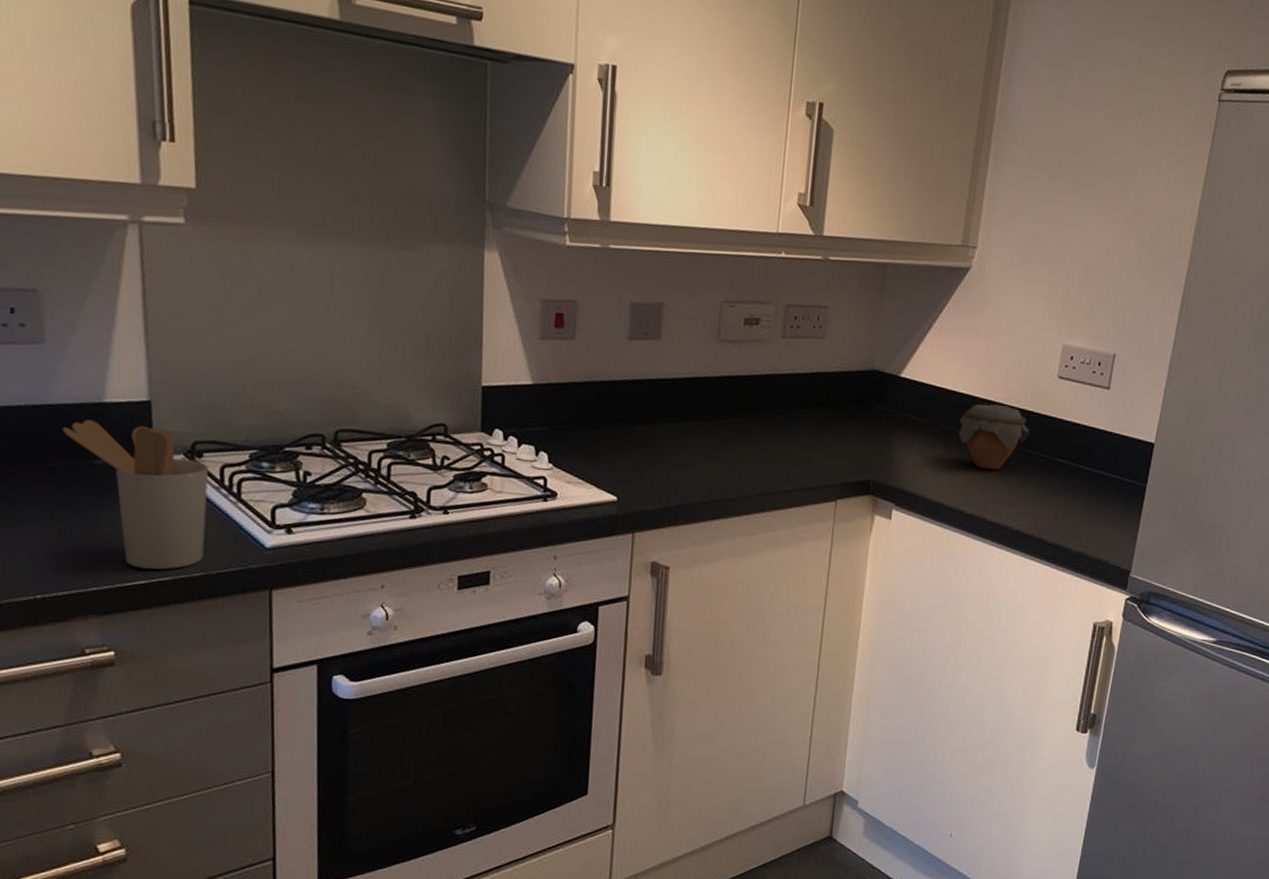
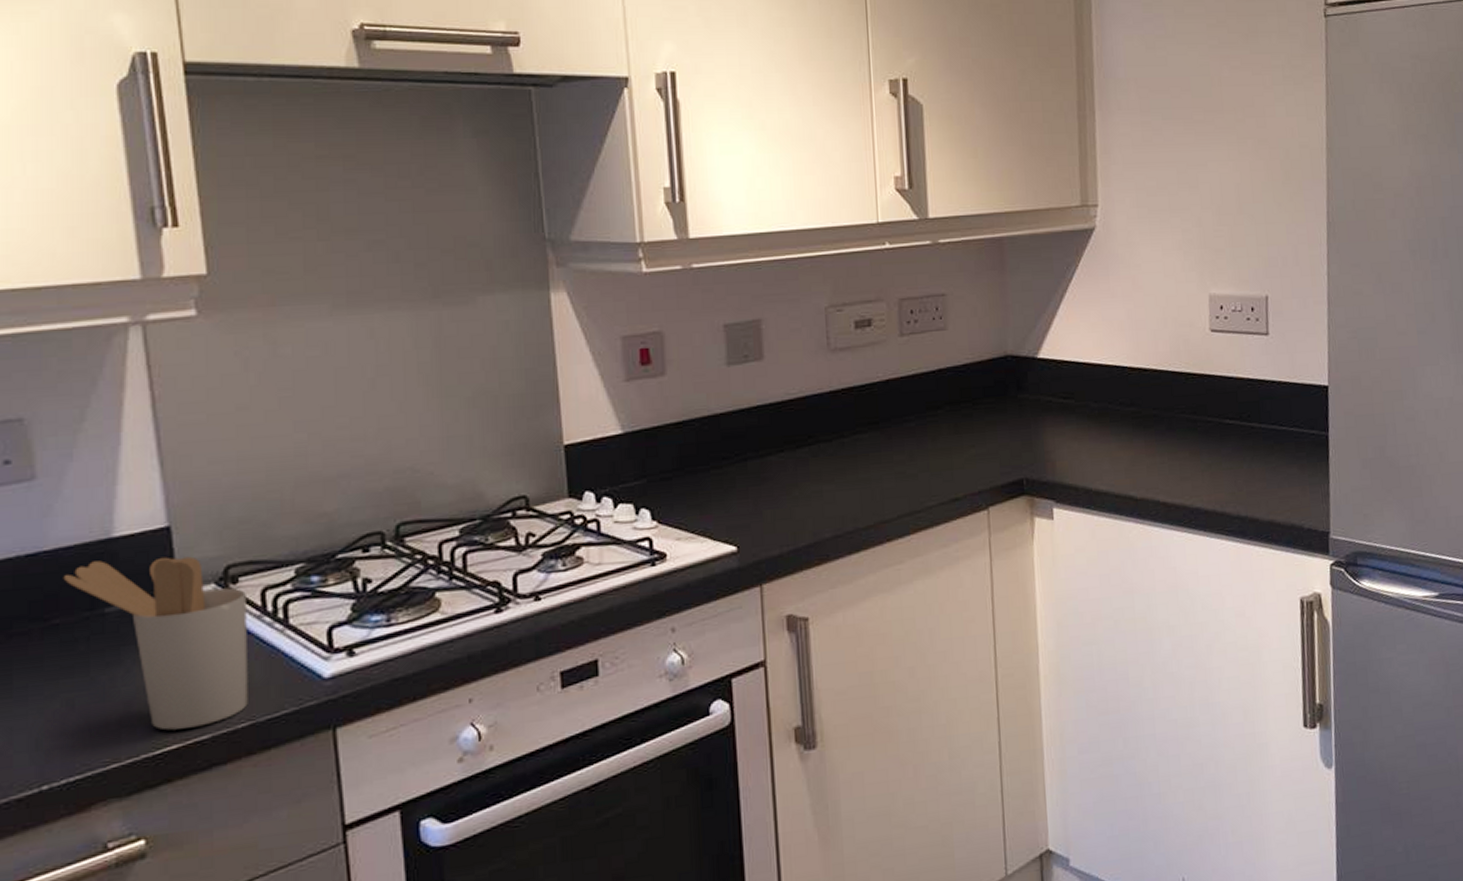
jar: present [959,403,1030,471] -> none [1110,371,1191,446]

